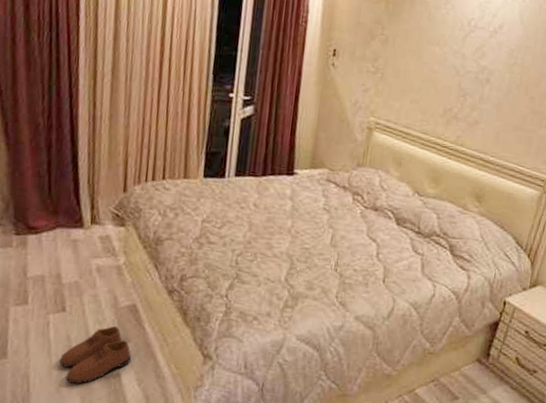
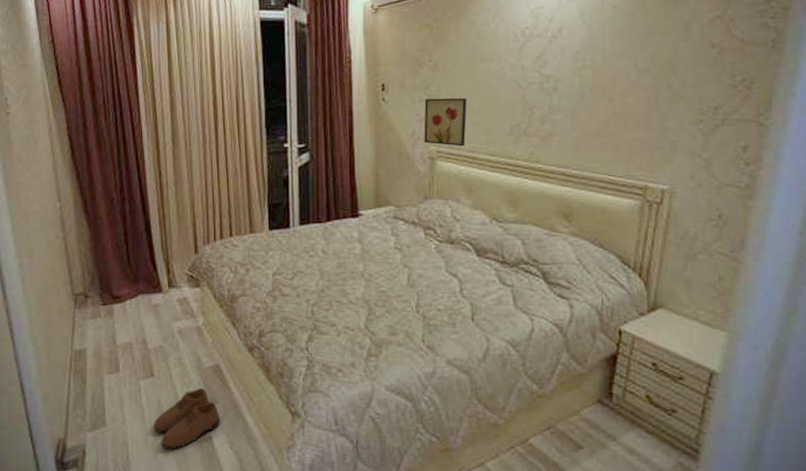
wall art: none [365,70,410,122] -> present [424,97,468,147]

